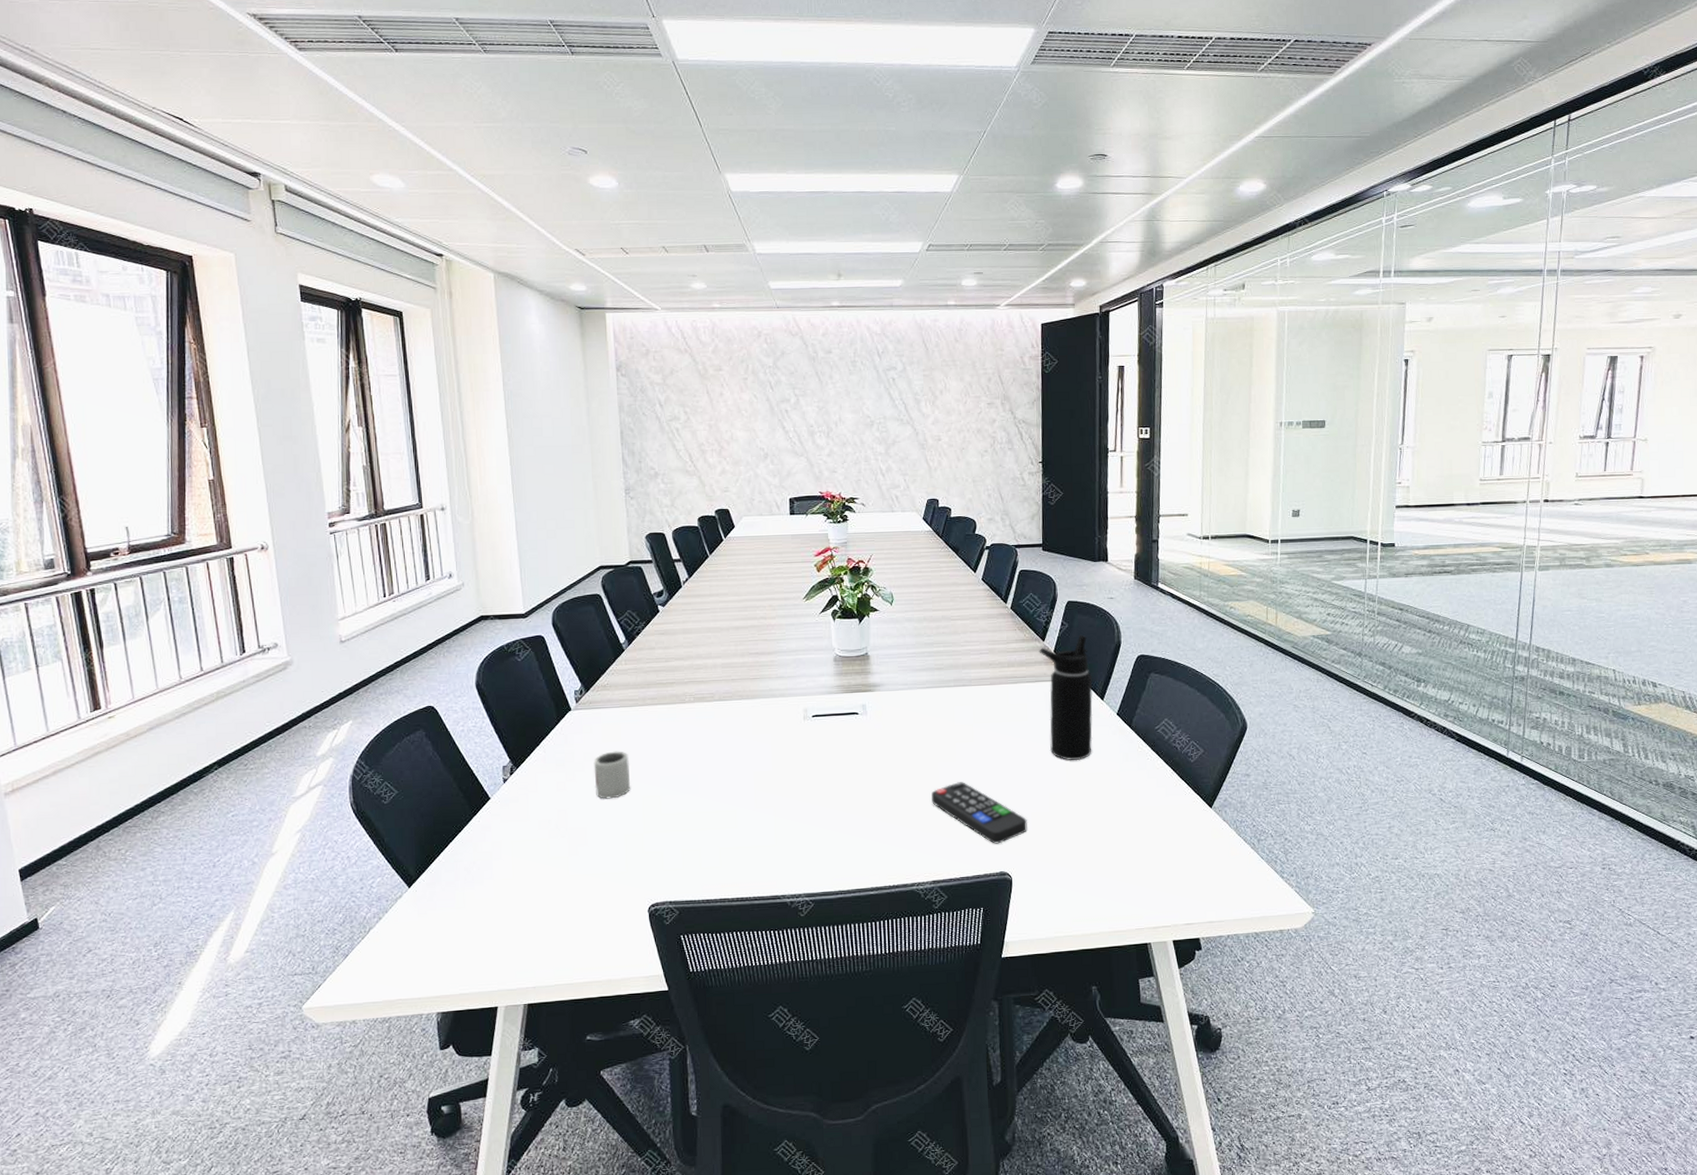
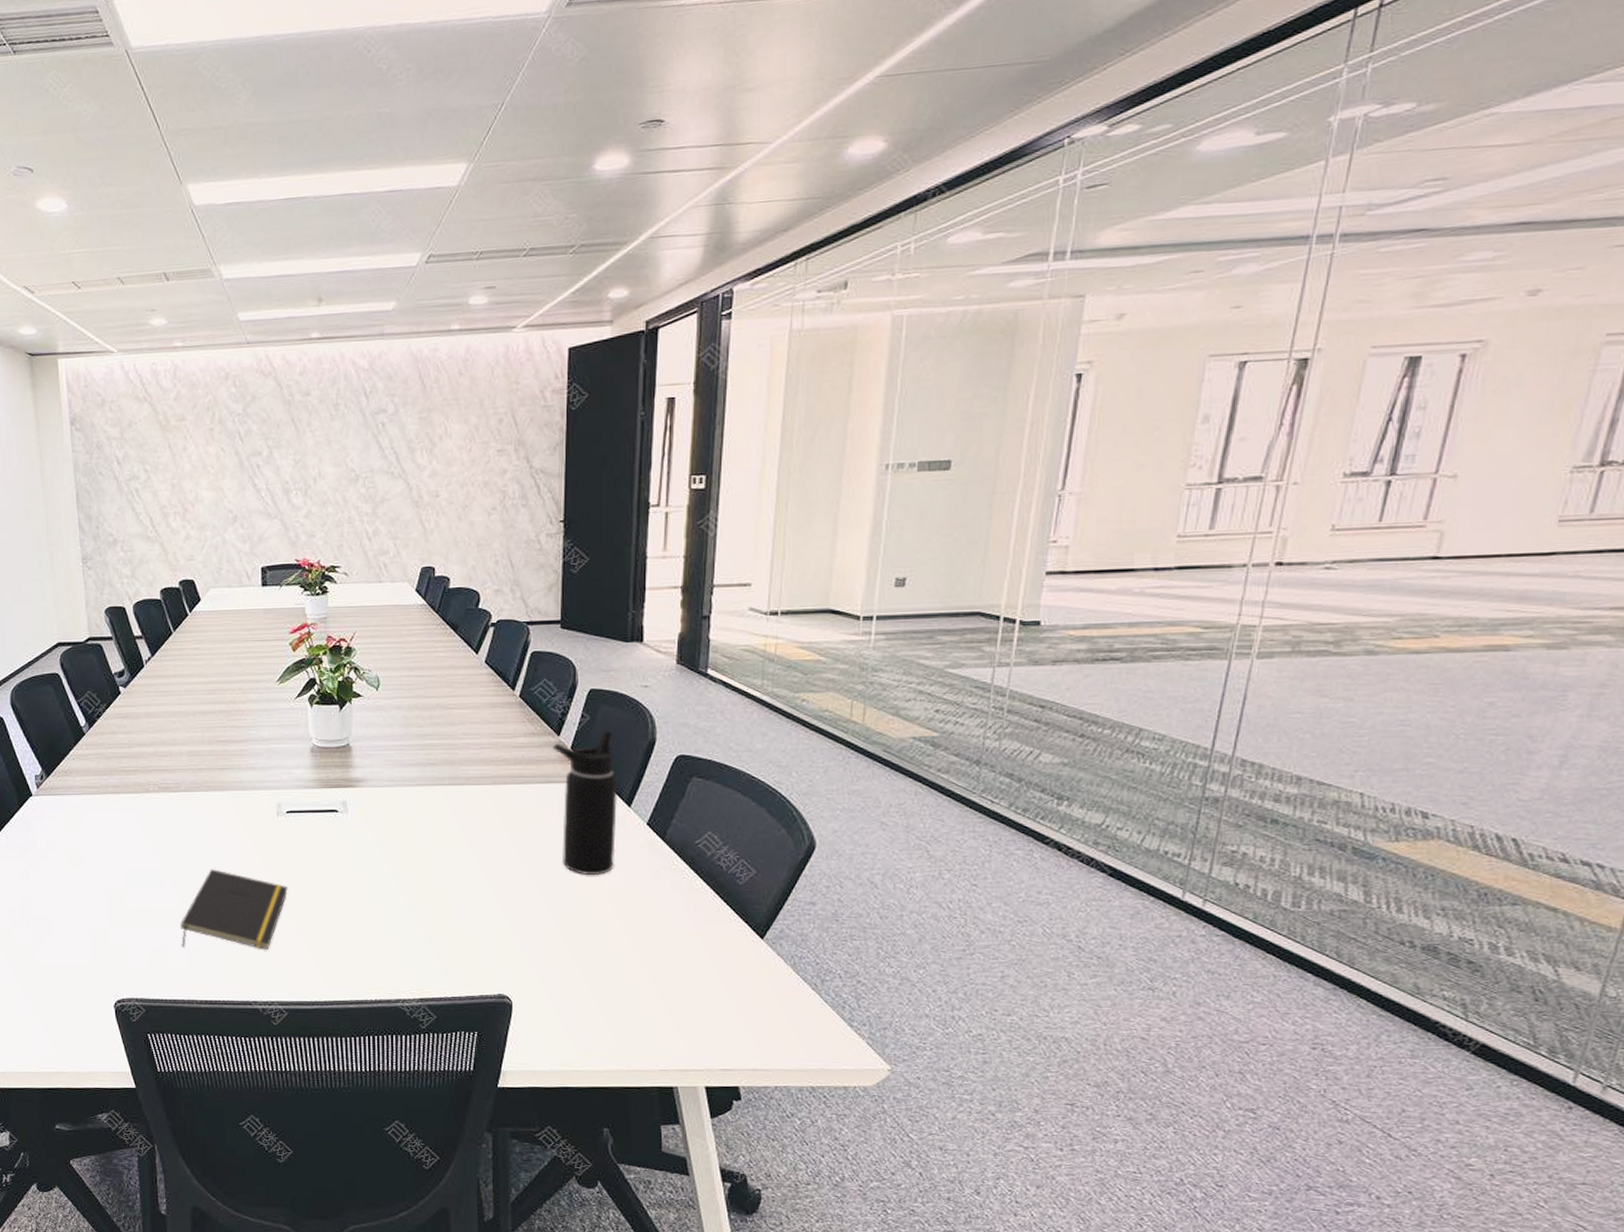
cup: present [593,751,631,799] -> none [56,840,95,890]
notepad: none [714,772,814,848] -> present [181,869,288,949]
remote control: present [931,782,1028,844] -> none [420,892,532,964]

